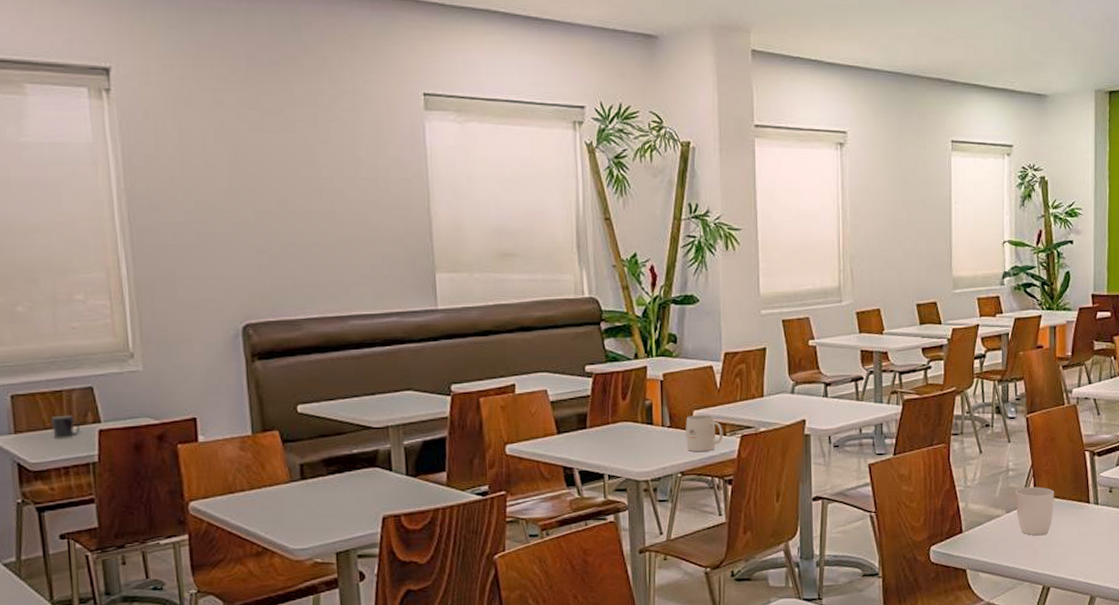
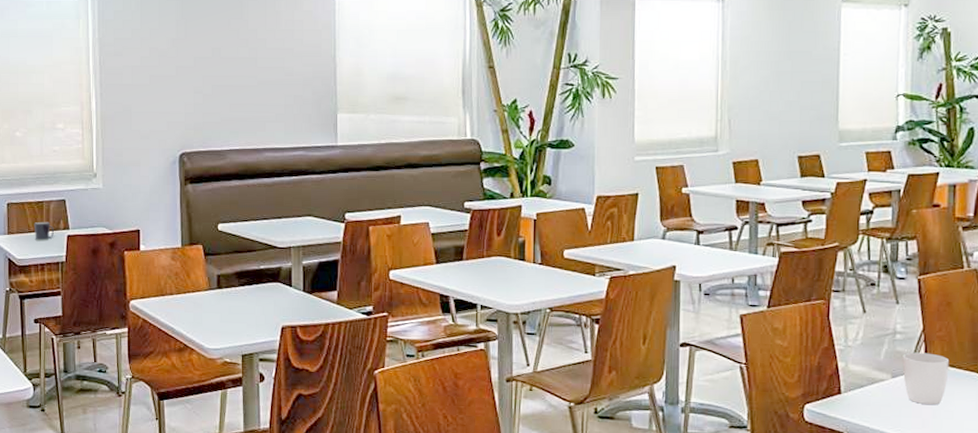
mug: present [686,415,723,452] -> none [556,255,592,290]

